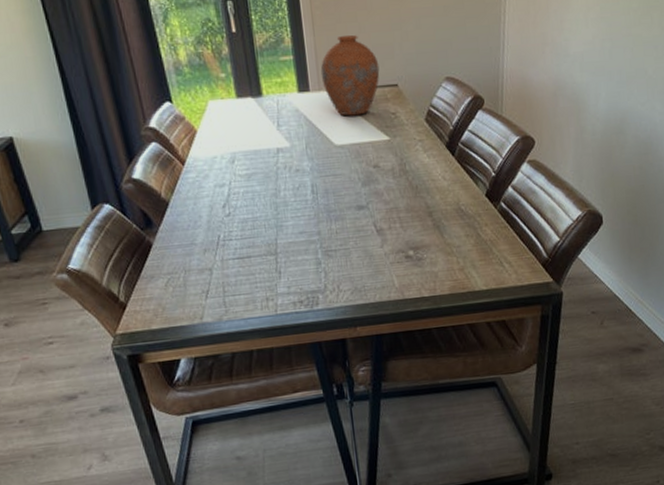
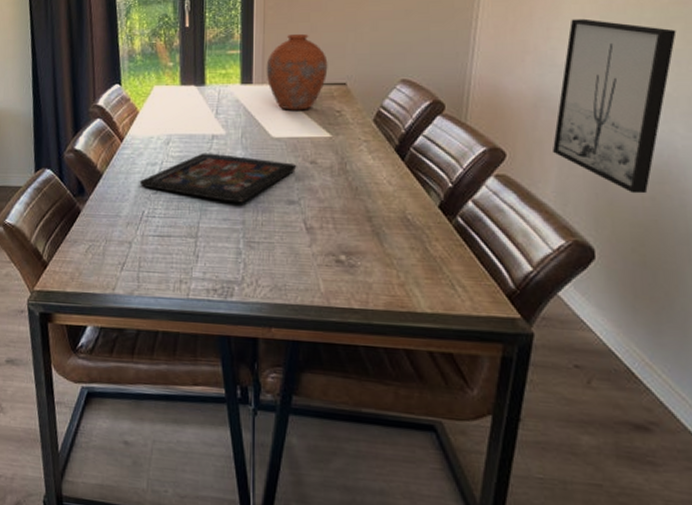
decorative tray: none [209,167,362,215] -> present [139,153,297,203]
wall art: none [569,10,655,165] -> present [552,18,677,194]

